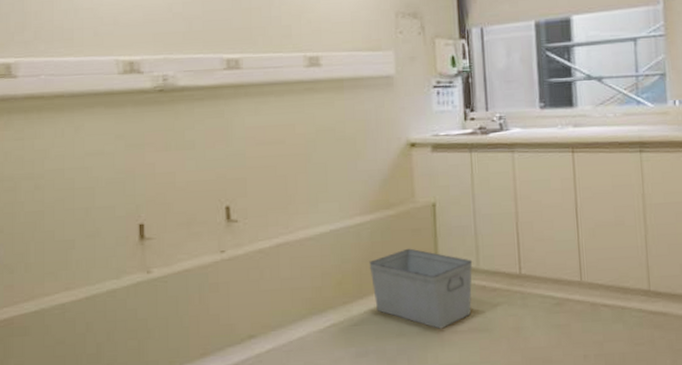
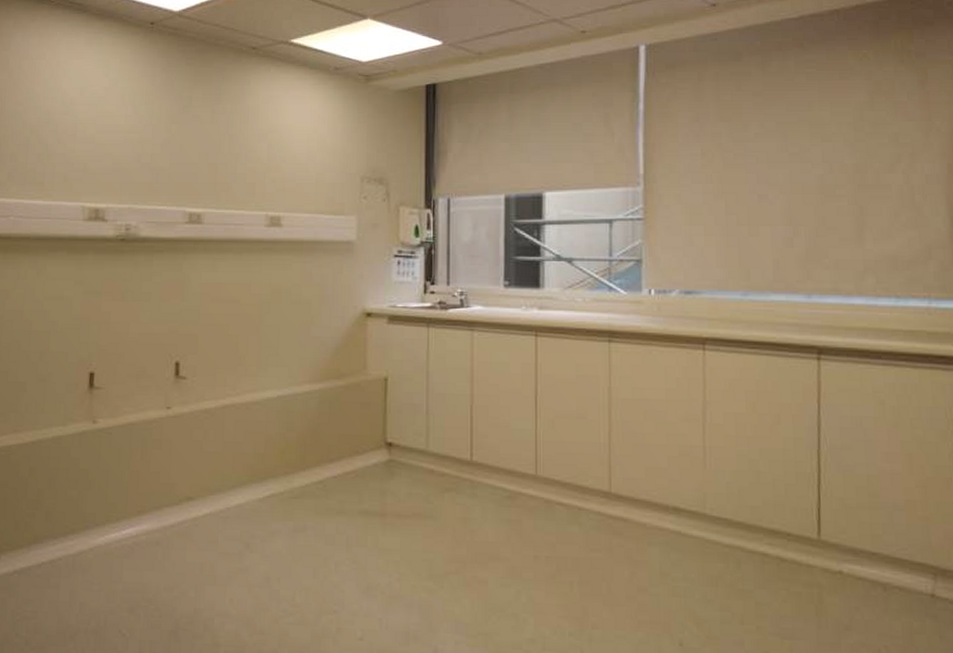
storage bin: present [369,248,473,329] -> none [314,422,422,511]

